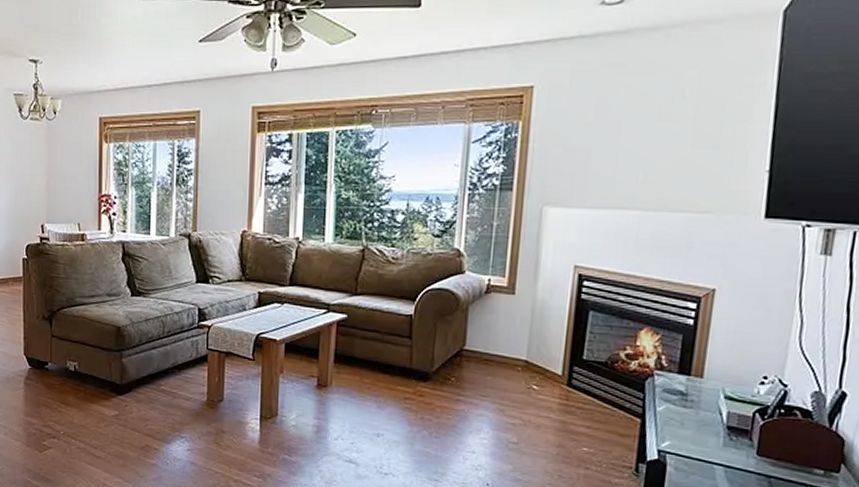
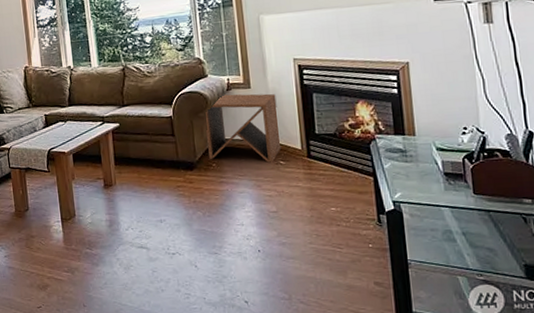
side table: none [449,298,544,387] -> present [206,93,282,164]

